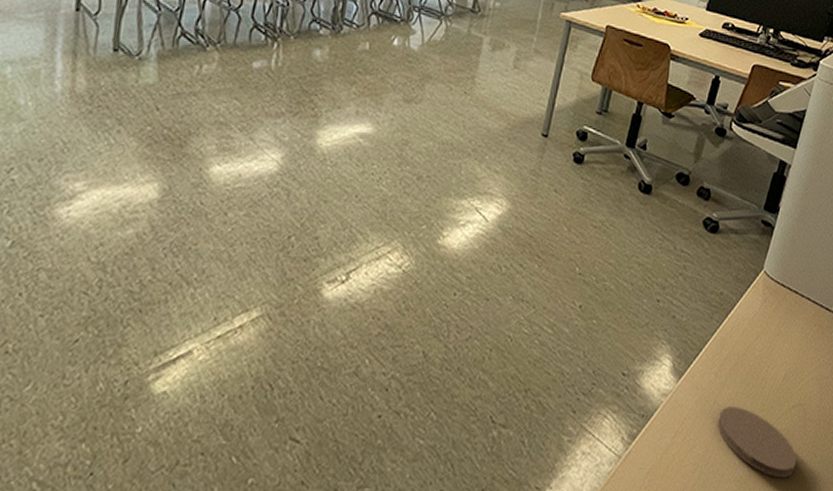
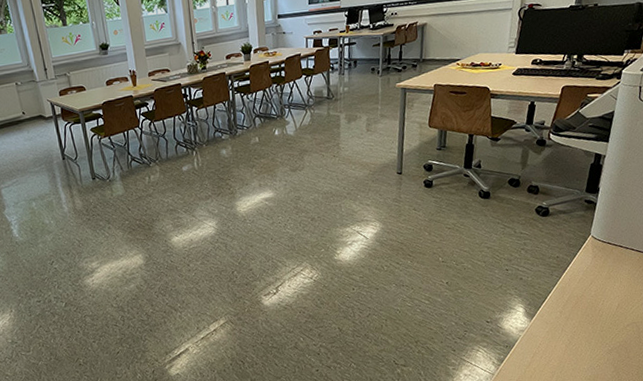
coaster: present [718,407,797,478] -> none [567,331,635,374]

